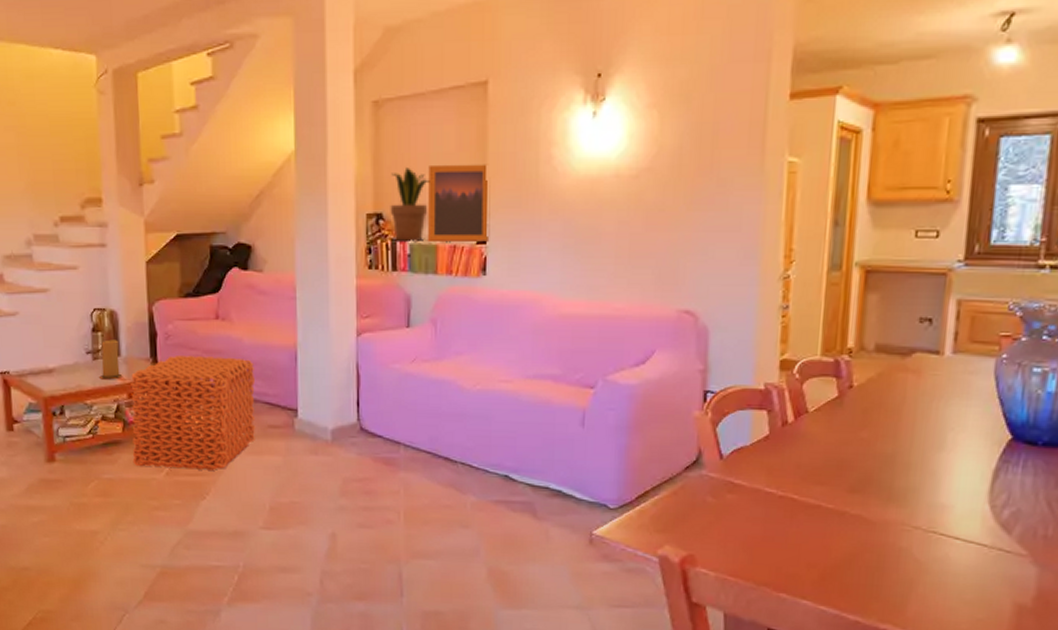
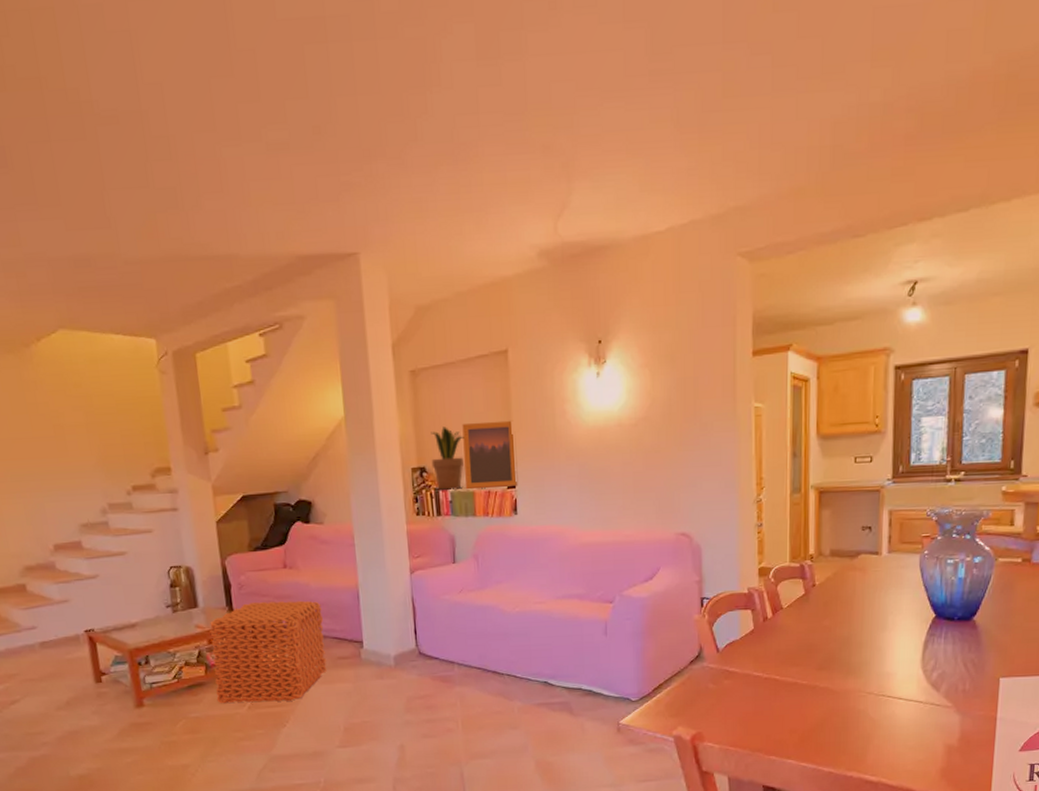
candle: present [99,339,123,380] -> none [180,593,202,630]

